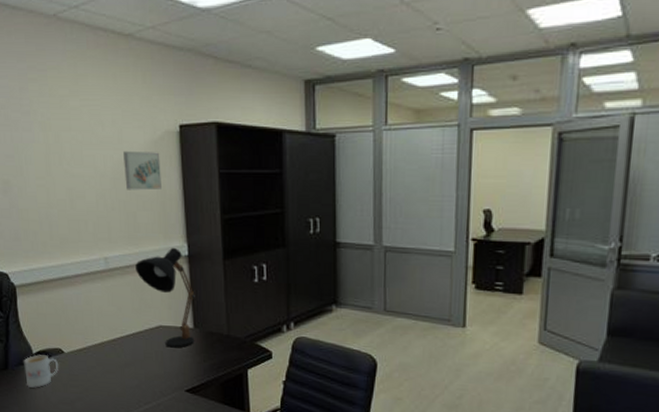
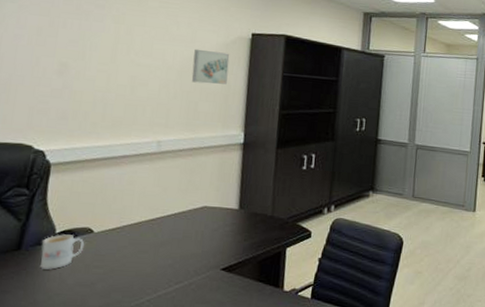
desk lamp: present [135,247,195,348] -> none [188,135,245,228]

